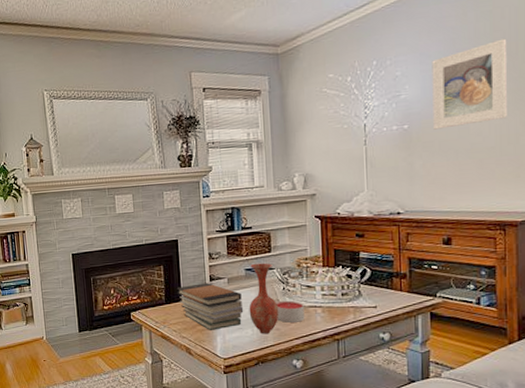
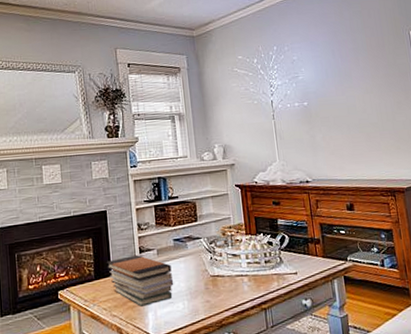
vase: present [249,263,279,334] -> none [178,232,209,308]
candle: present [276,300,305,323] -> none [205,270,233,294]
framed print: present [432,38,508,130] -> none [320,33,384,107]

